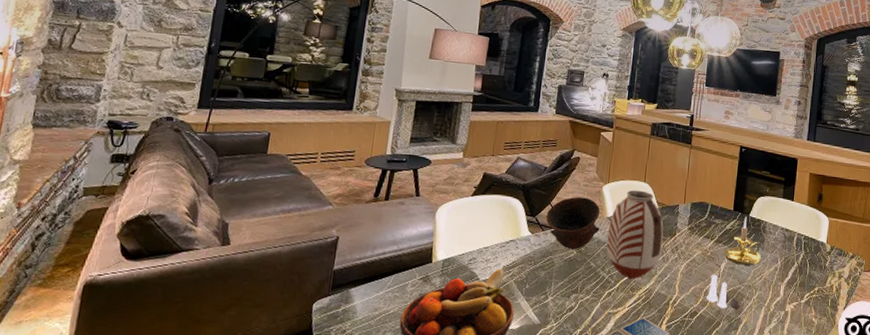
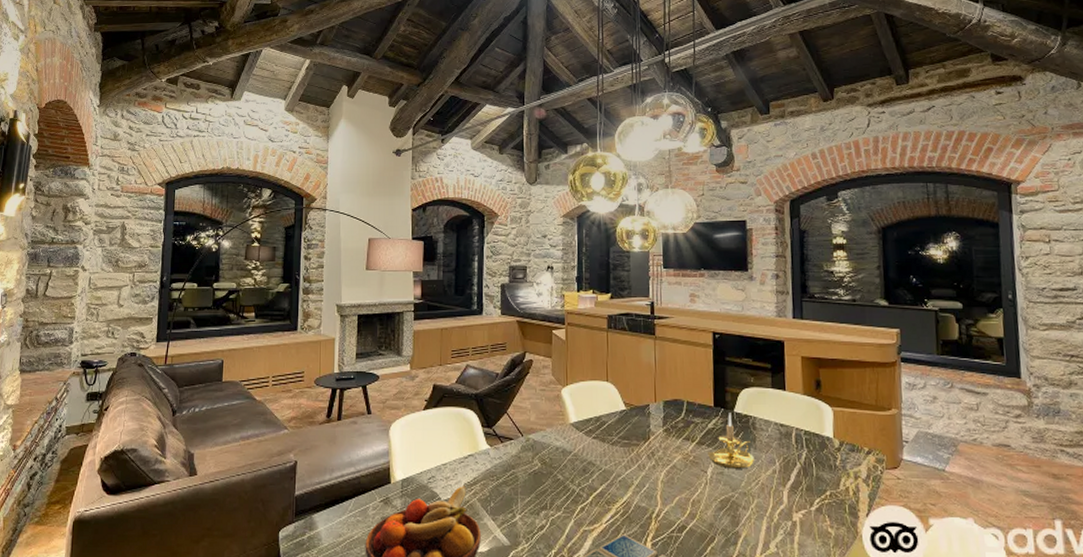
bowl: present [546,196,600,250] -> none [503,403,564,462]
vase: present [606,190,664,280] -> none [573,391,636,493]
salt and pepper shaker set: present [706,274,740,309] -> none [694,481,737,522]

